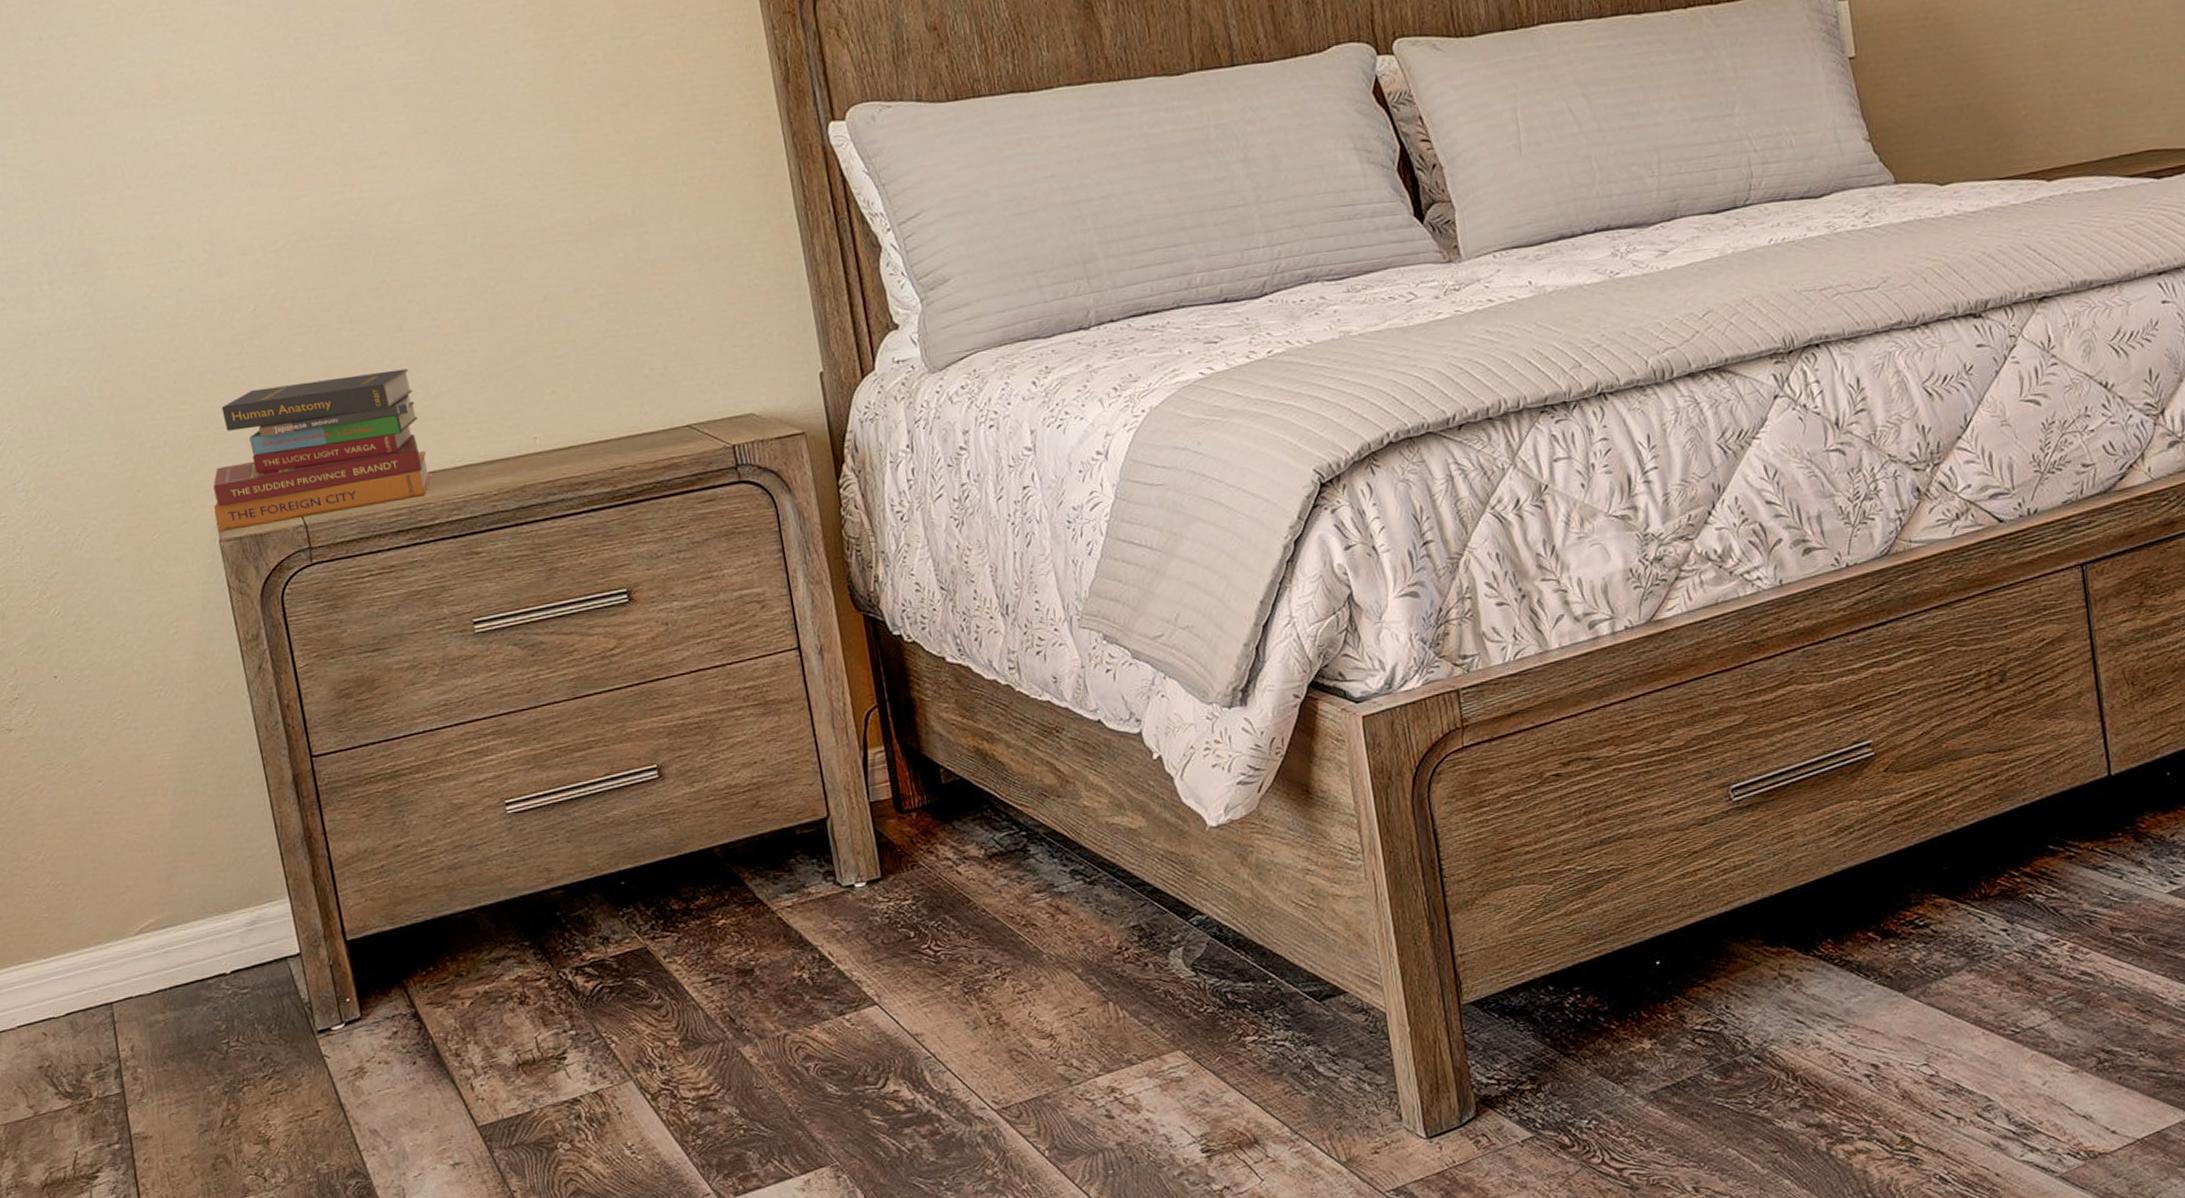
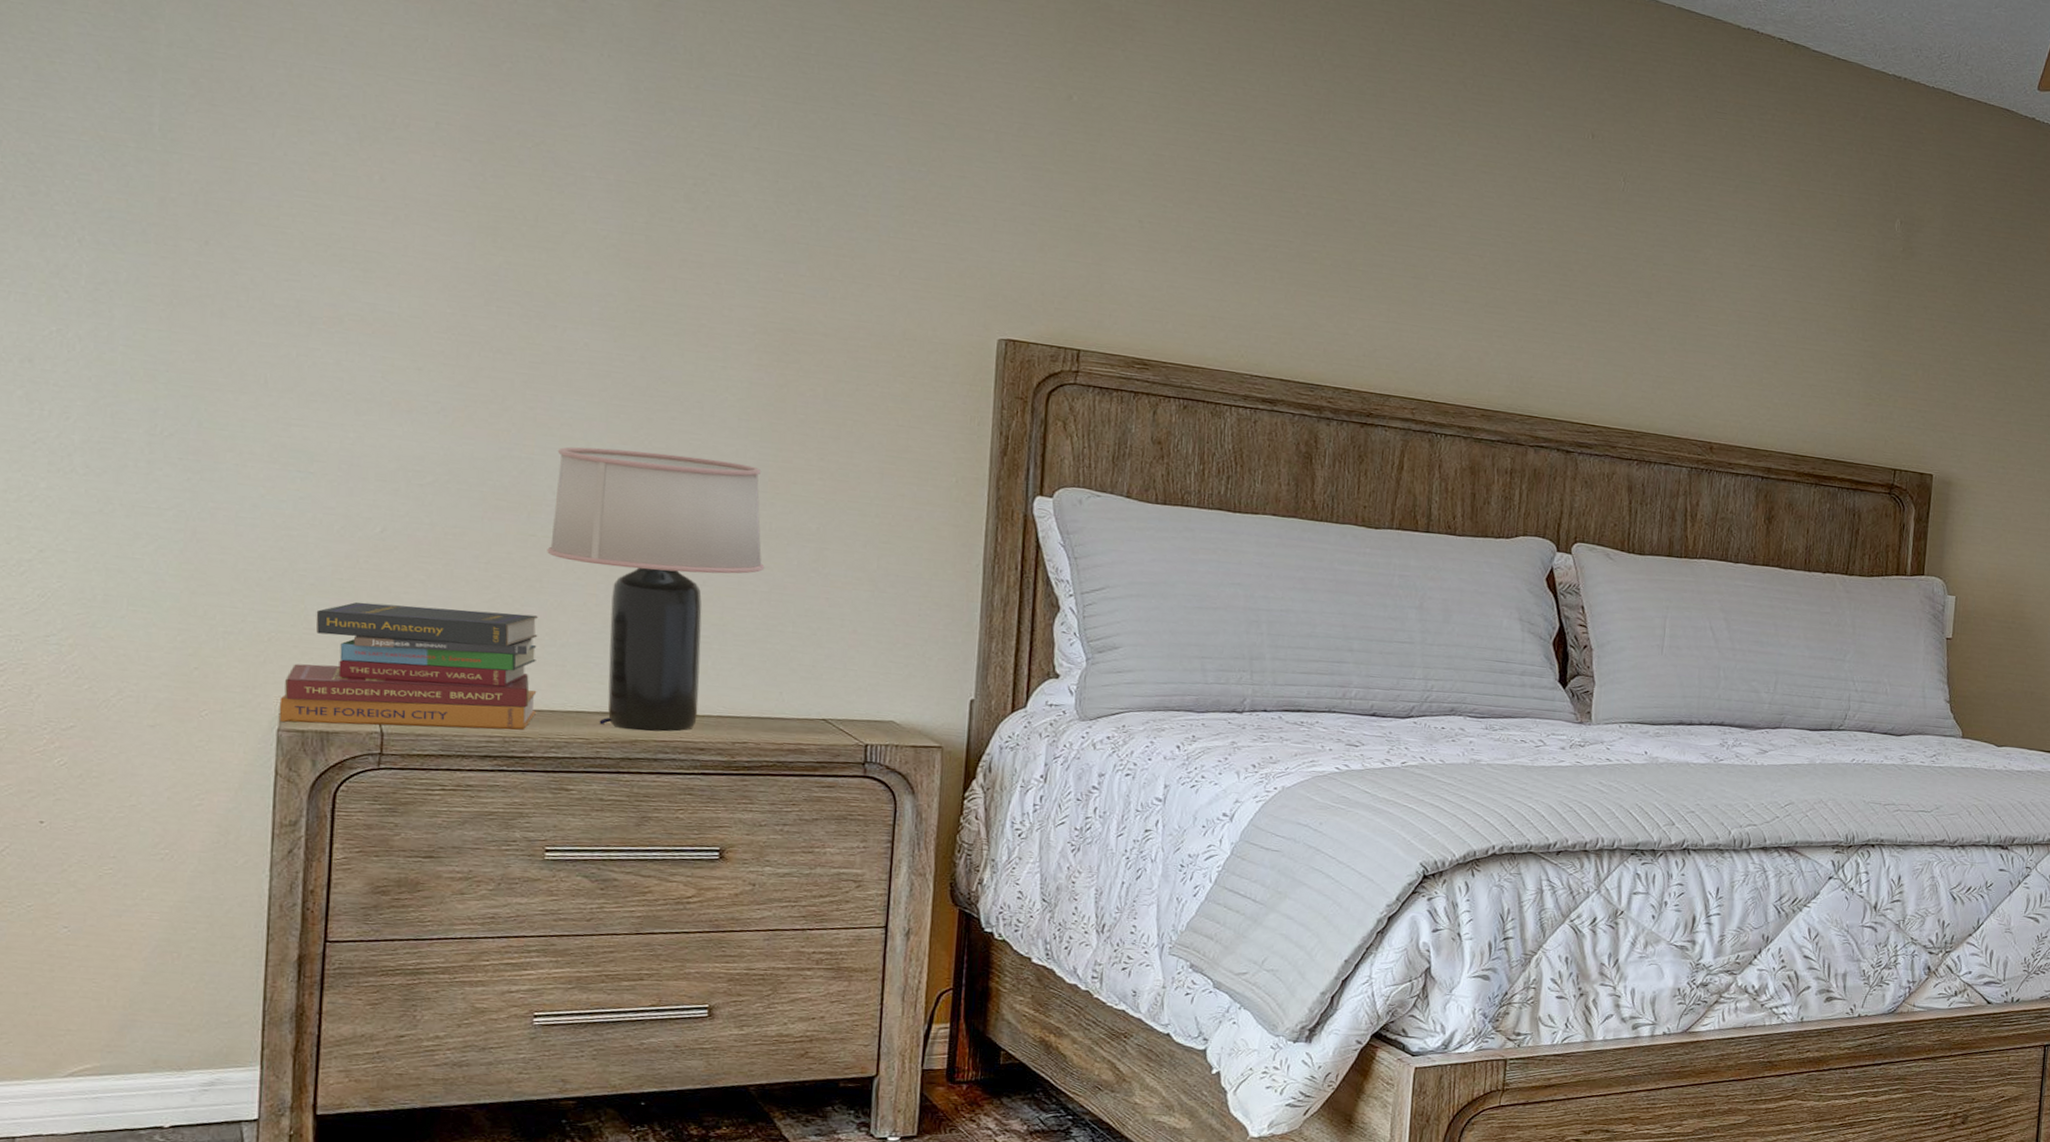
table lamp: none [383,155,595,476] -> present [547,447,765,732]

